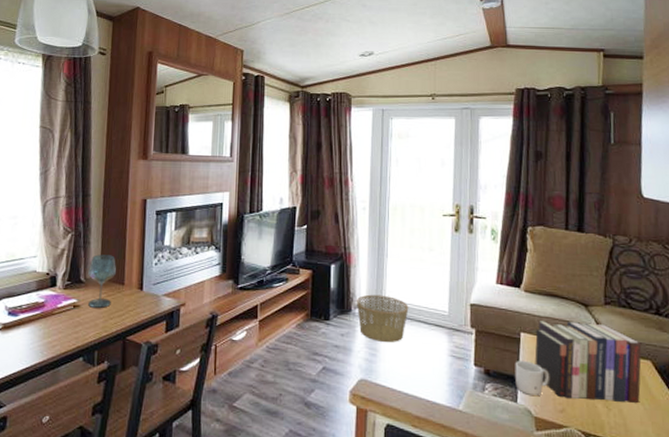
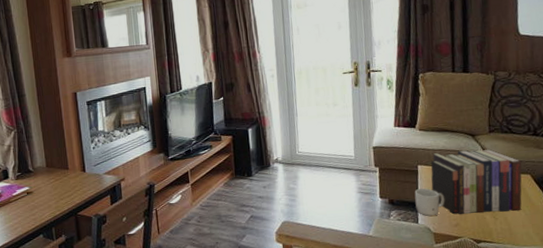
wine glass: present [88,254,117,308] -> none [35,145,60,192]
basket: present [356,294,409,342] -> none [273,149,320,189]

